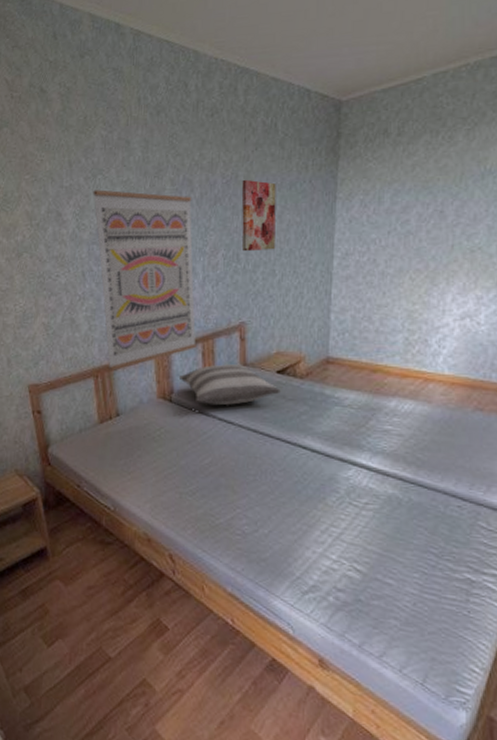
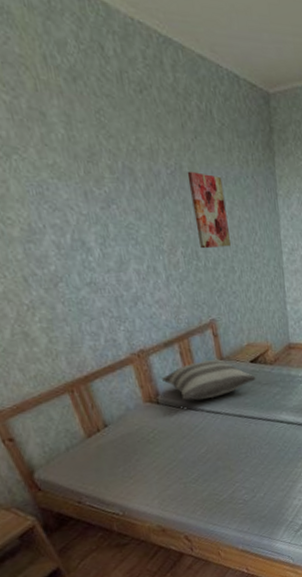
wall art: present [93,190,196,370] -> none [11,174,173,383]

